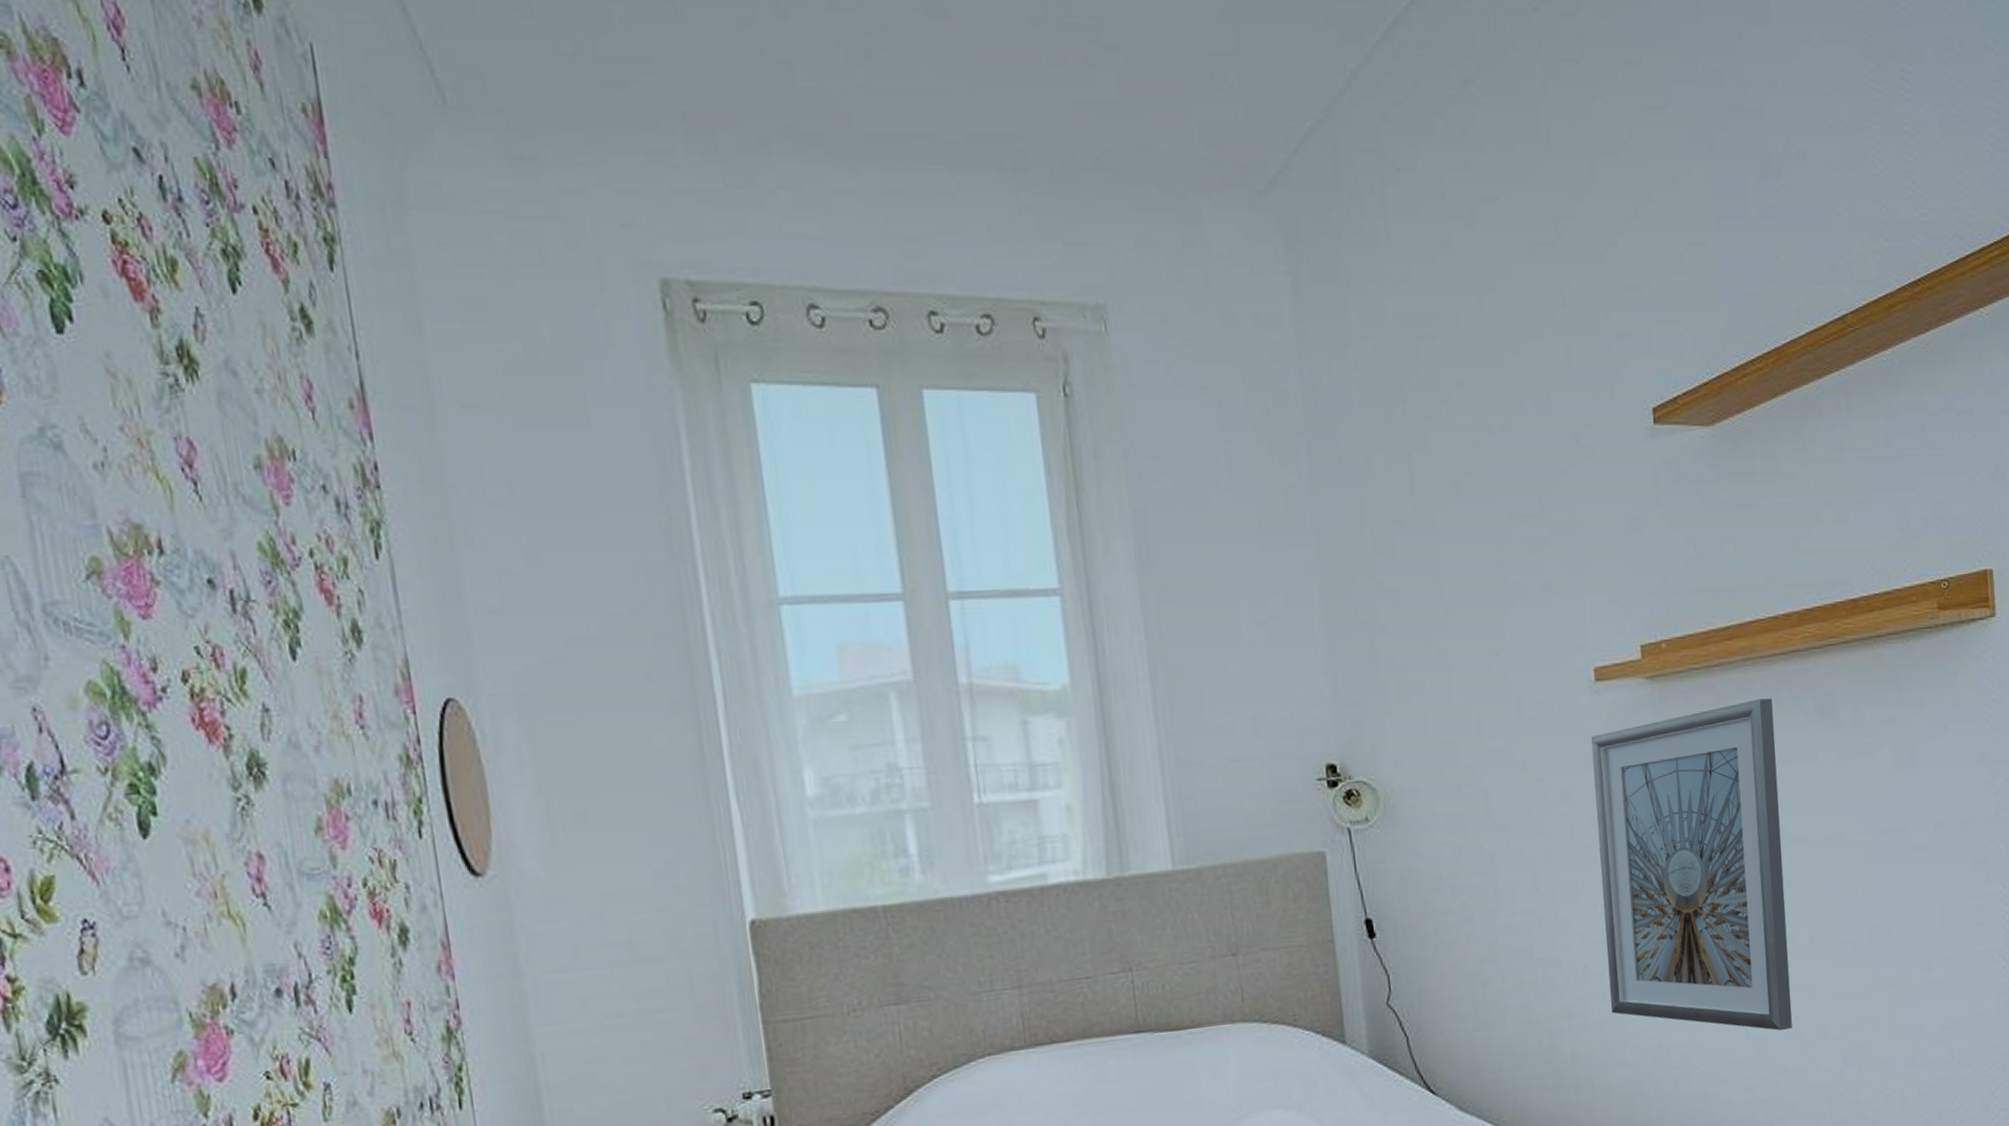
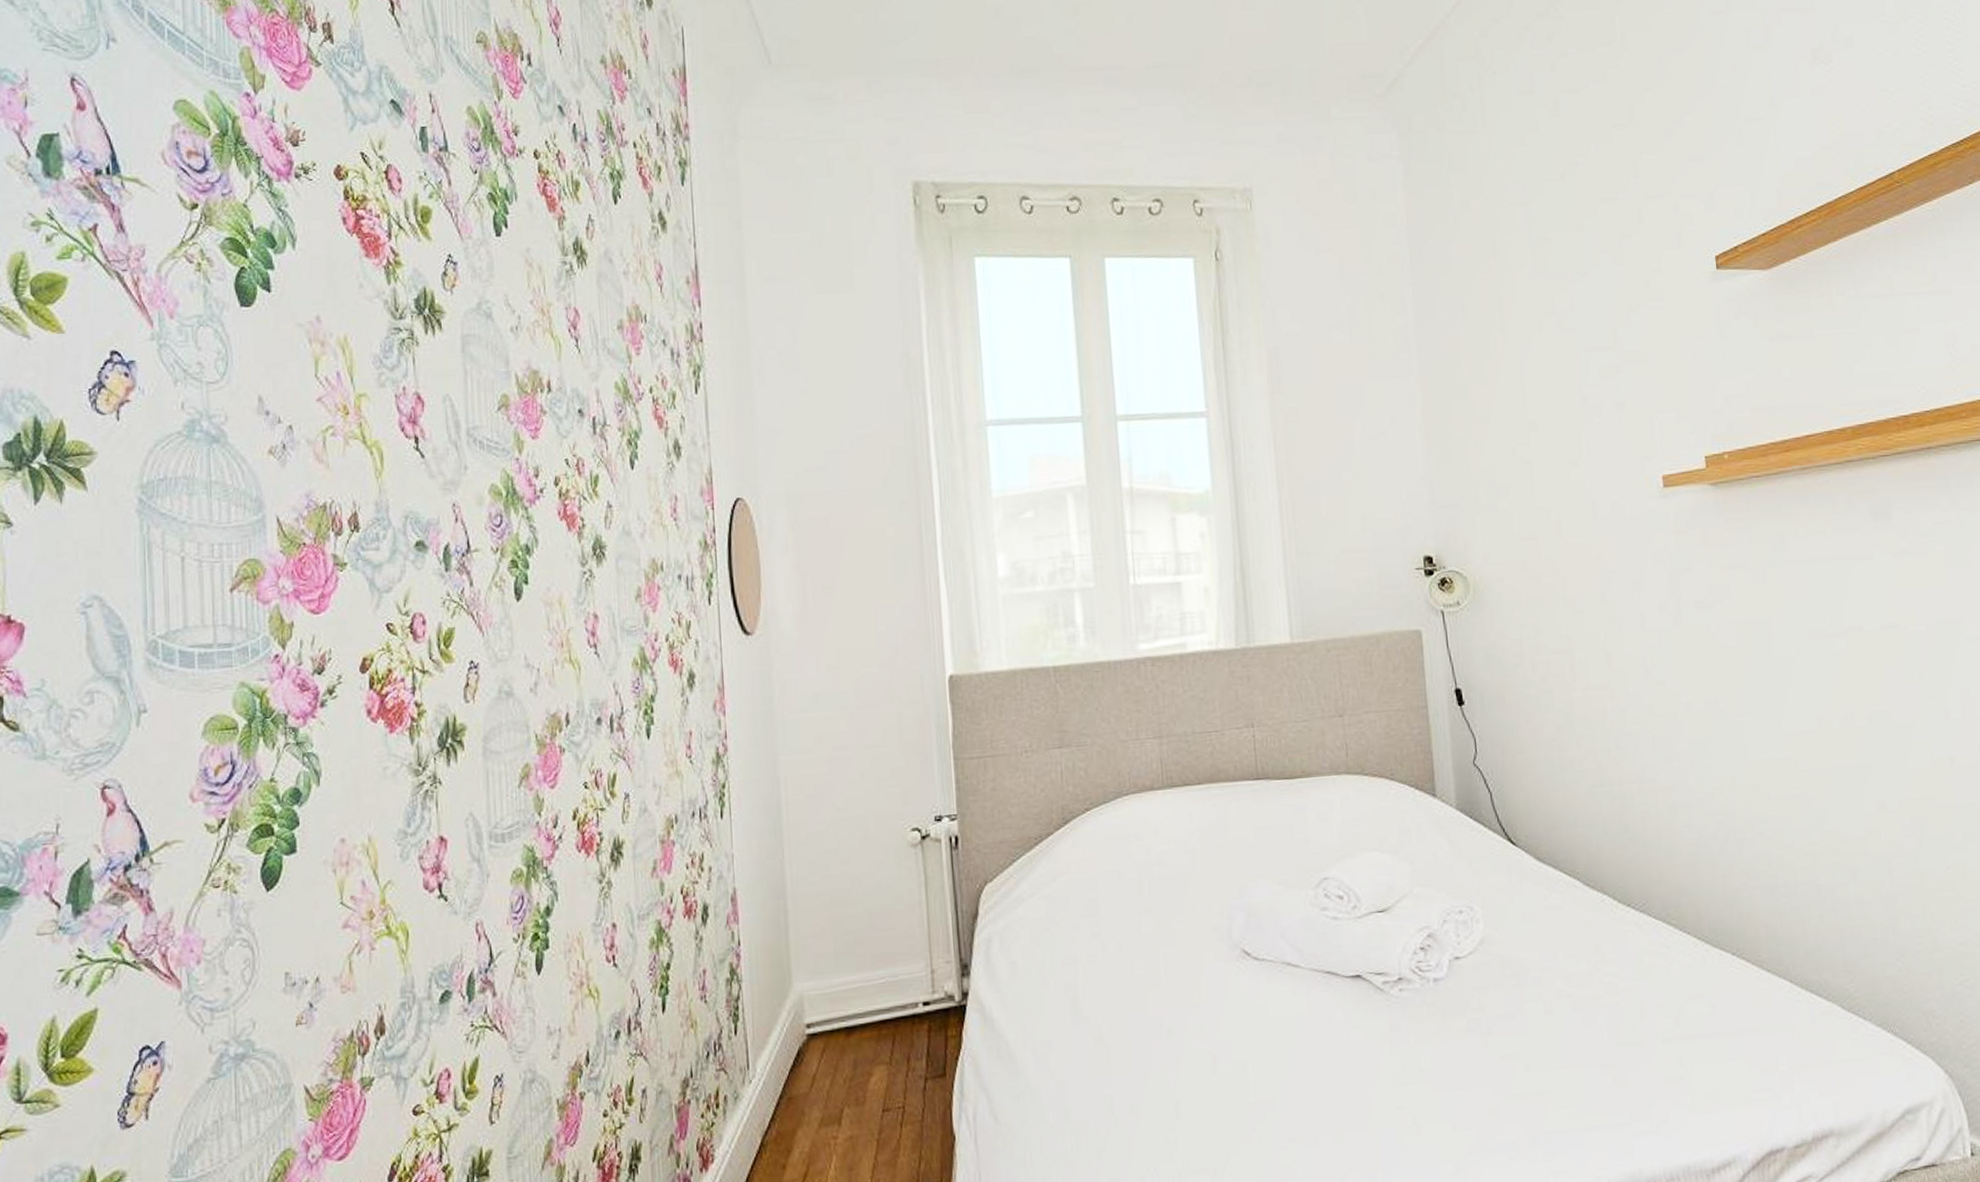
picture frame: present [1591,698,1792,1031] -> none [1659,502,1852,803]

